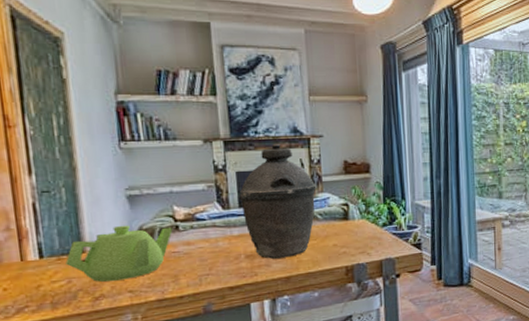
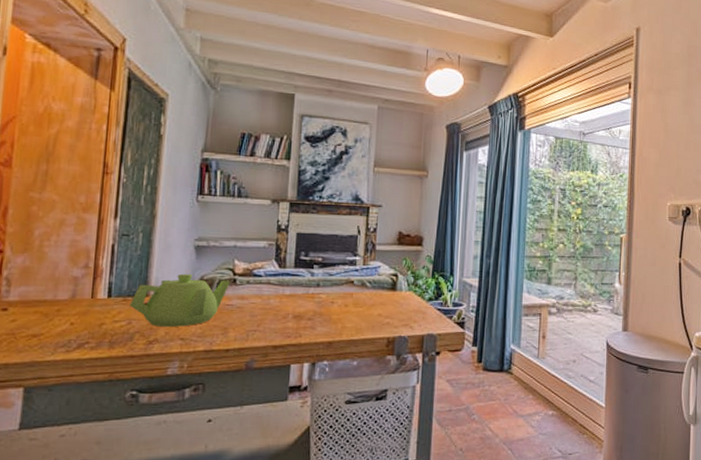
kettle: present [239,143,317,259] -> none [296,209,370,322]

